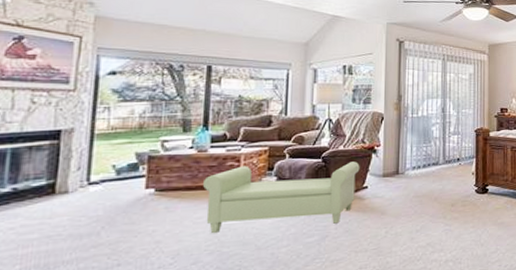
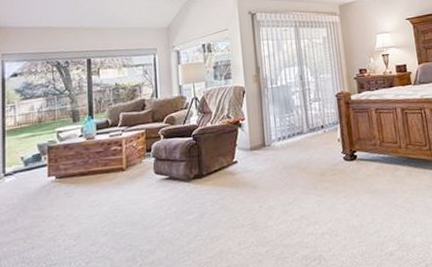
ottoman: present [202,161,360,233] -> none [93,137,228,215]

